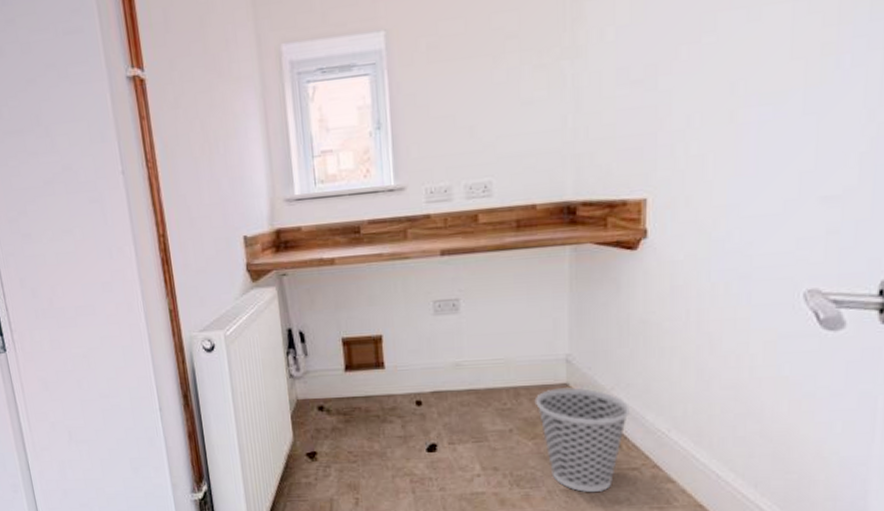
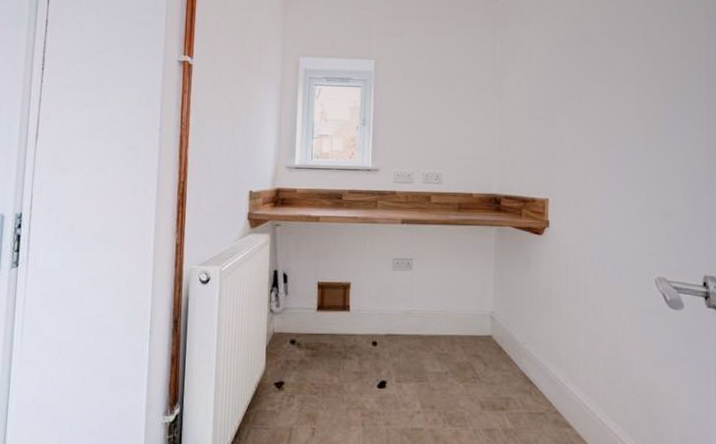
wastebasket: present [534,387,630,492] -> none [466,339,537,433]

